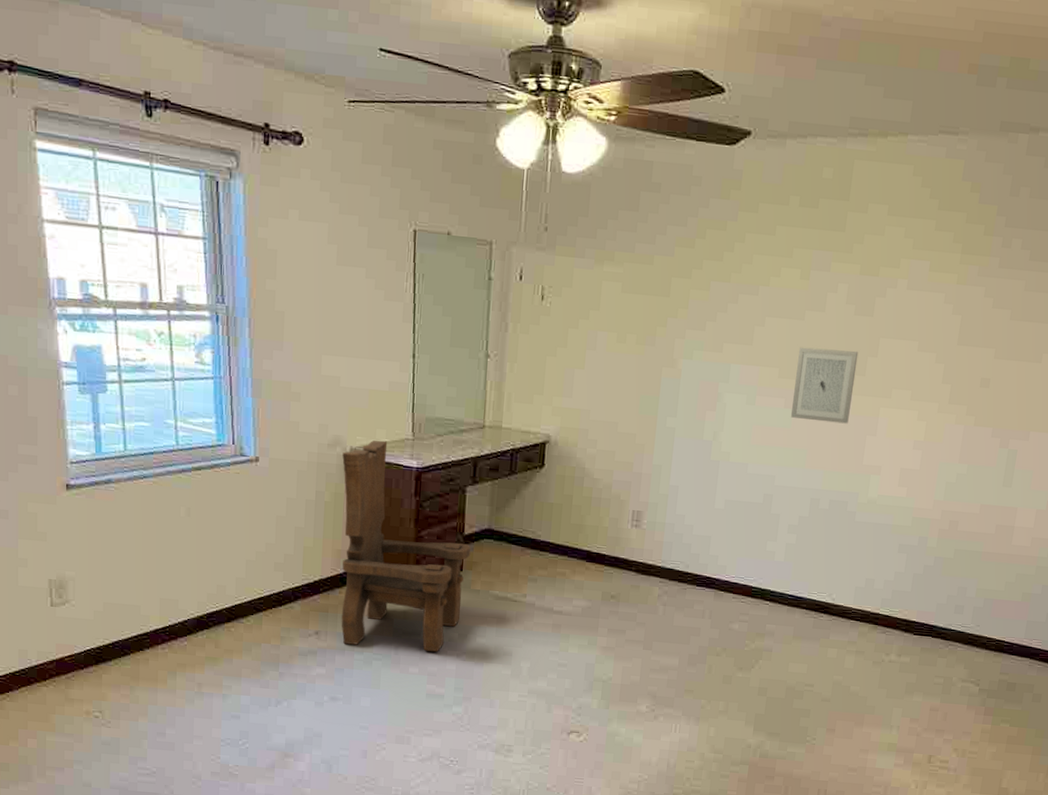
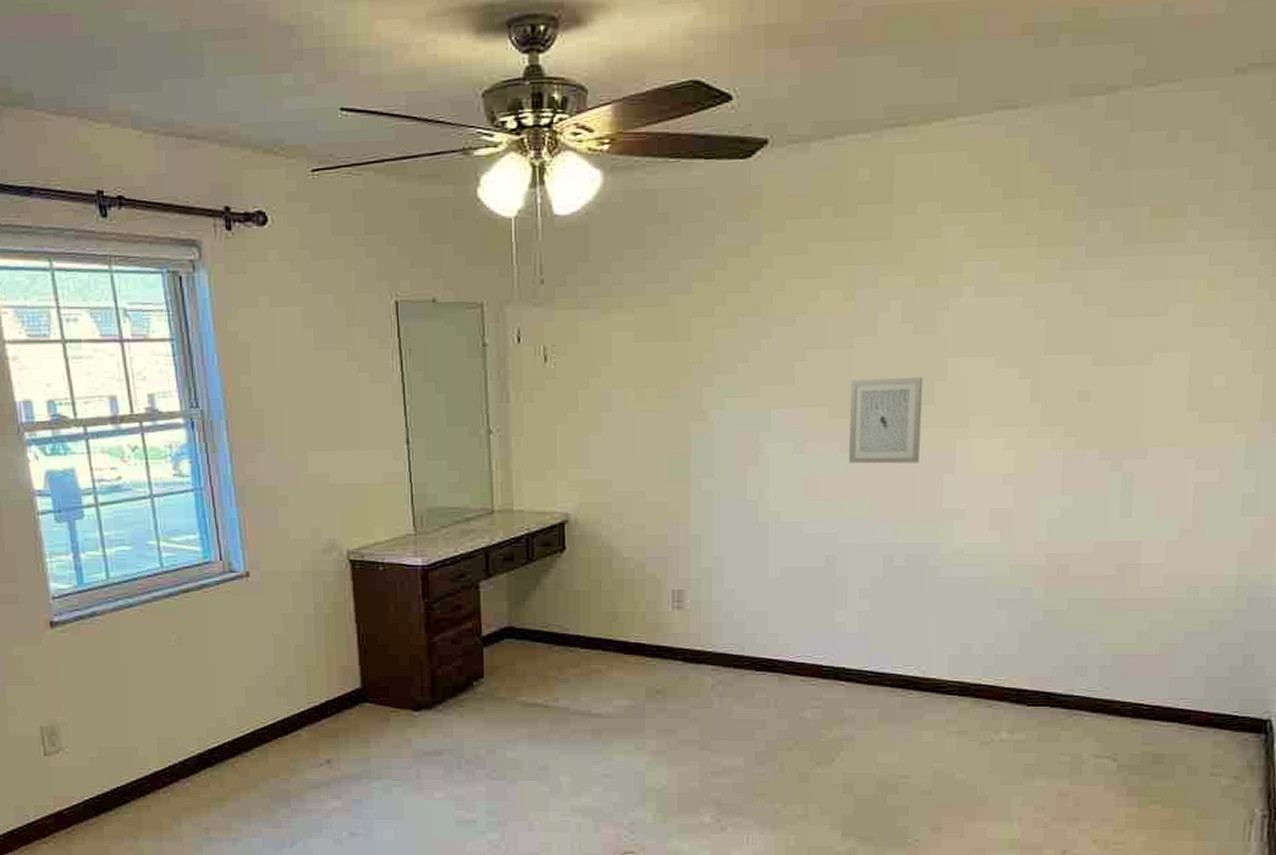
wooden chair: present [341,439,471,652] -> none [339,539,492,772]

